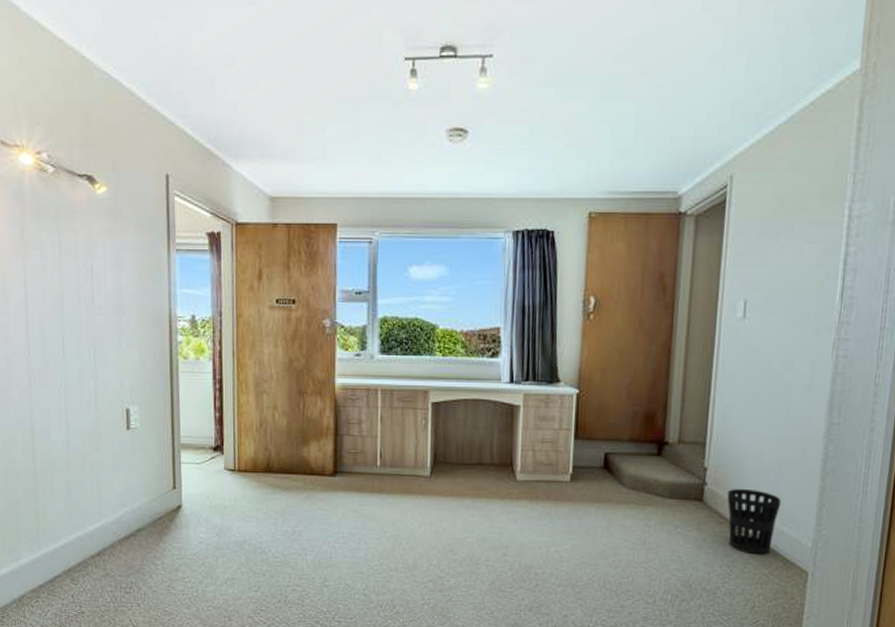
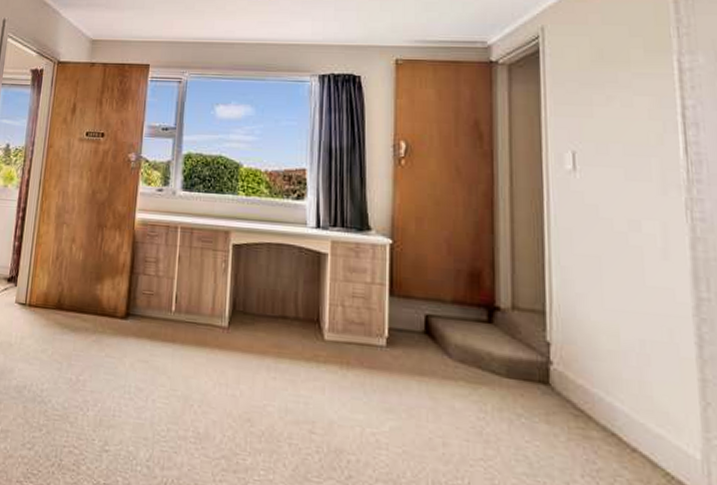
wastebasket: present [727,488,782,555] -> none [579,371,652,466]

